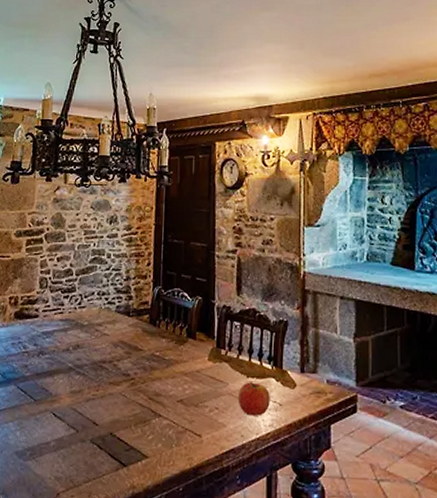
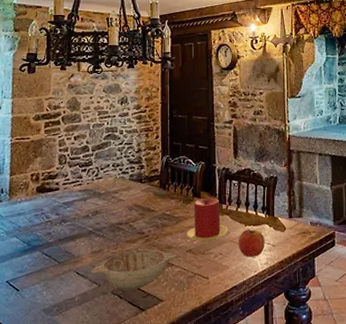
decorative bowl: none [69,394,166,442] -> present [91,249,177,291]
candle: none [178,339,227,392] -> present [186,197,229,242]

